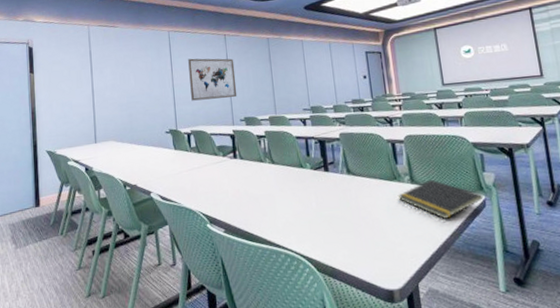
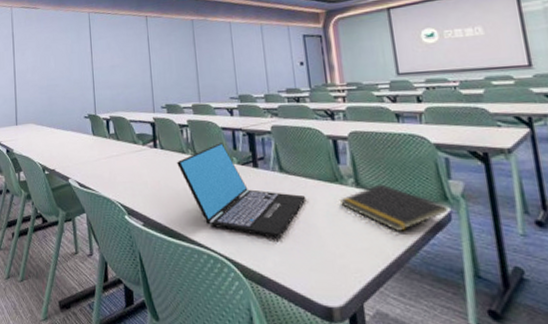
wall art: present [188,58,237,101] -> none [108,41,159,86]
laptop: none [256,151,370,234] -> present [177,143,307,238]

